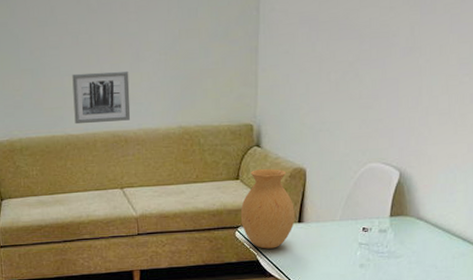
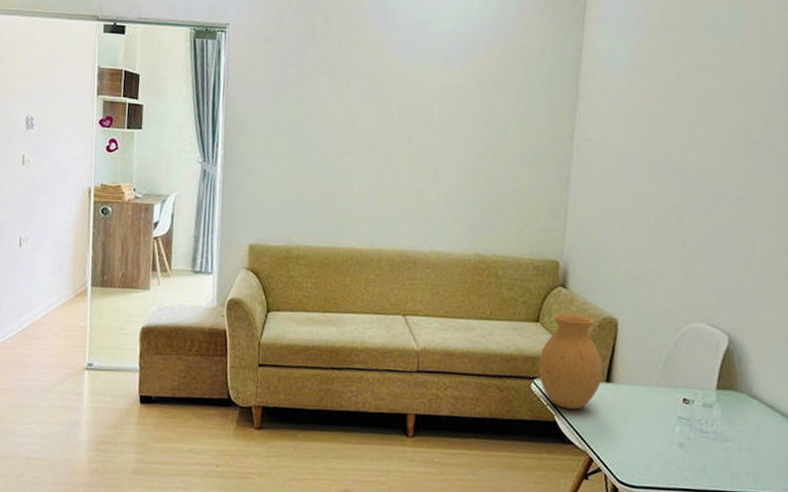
wall art: present [72,70,131,125] -> none [360,183,425,240]

